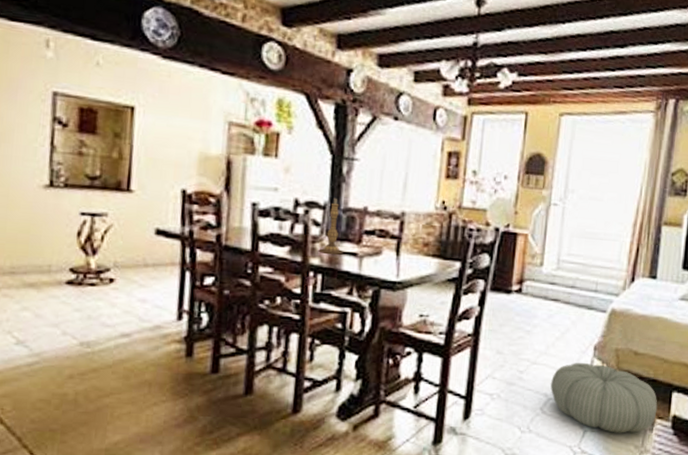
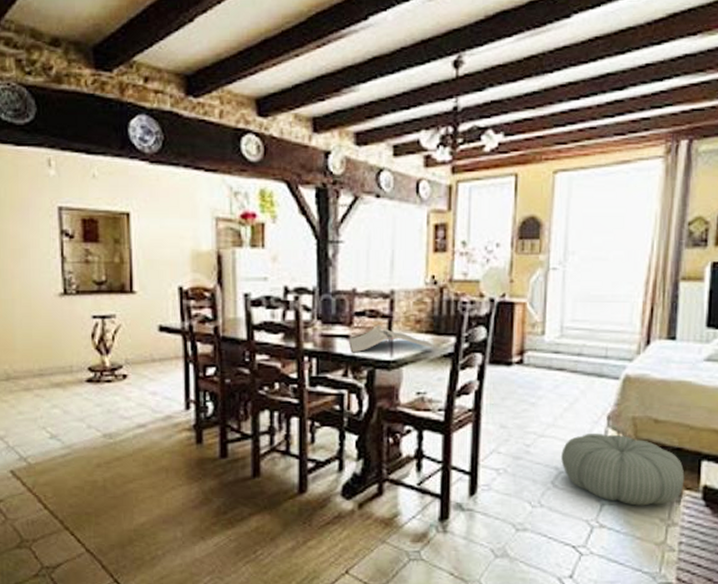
candlestick: present [318,197,343,255] -> none [311,282,335,339]
napkin: none [356,244,440,272] -> present [349,324,435,353]

